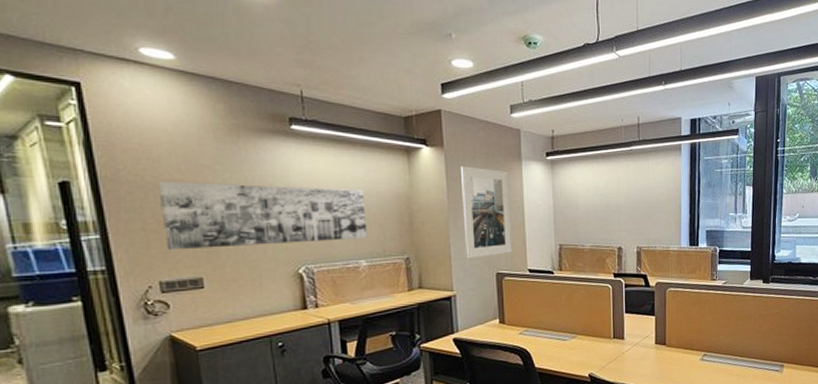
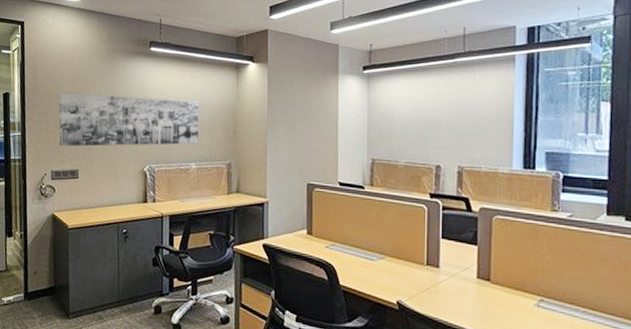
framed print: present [461,166,513,259] -> none [280,80,325,168]

